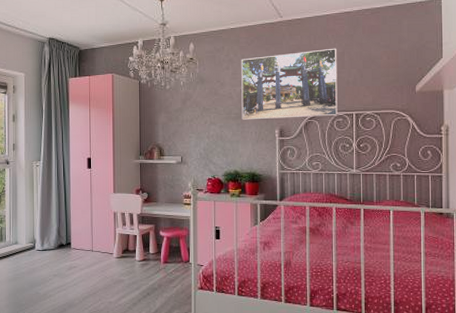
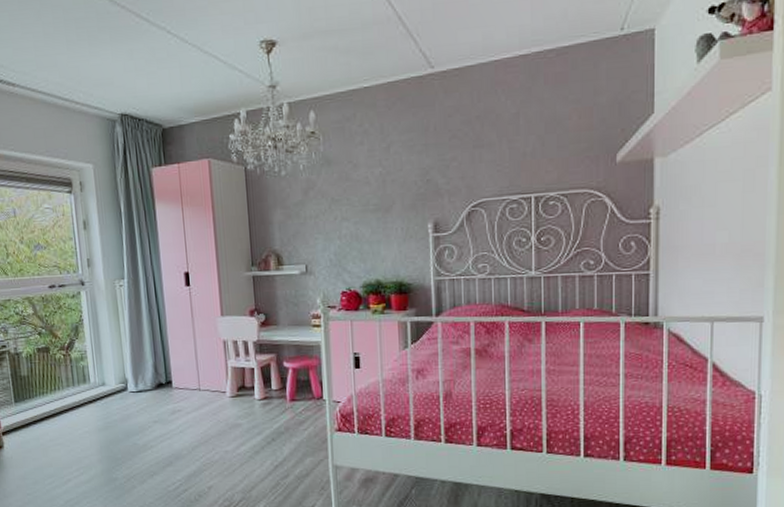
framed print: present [241,48,338,120] -> none [379,107,511,213]

